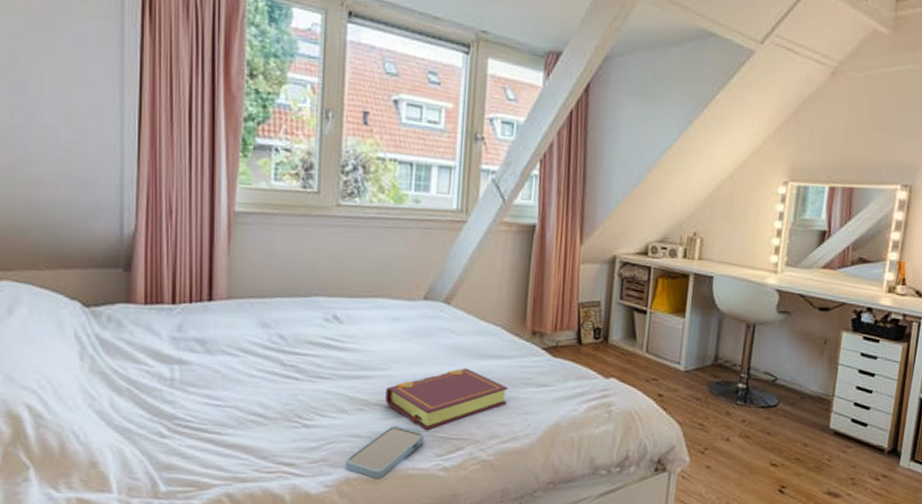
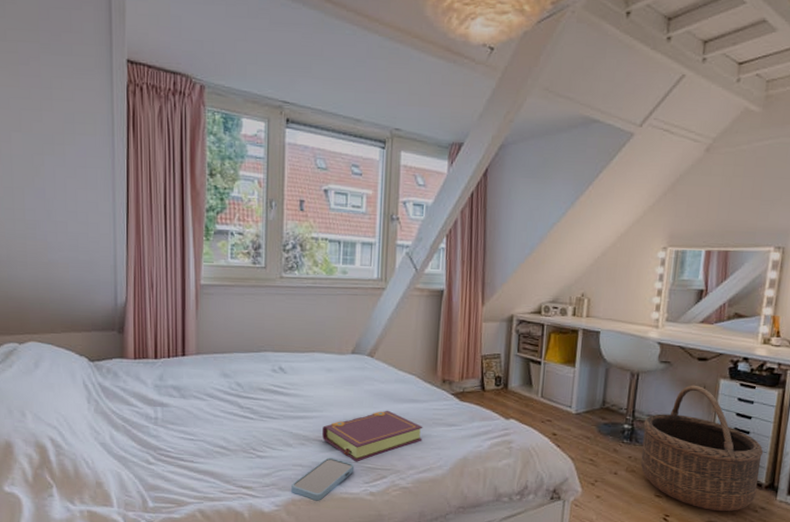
basket: none [755,338,887,480] -> present [640,385,764,511]

